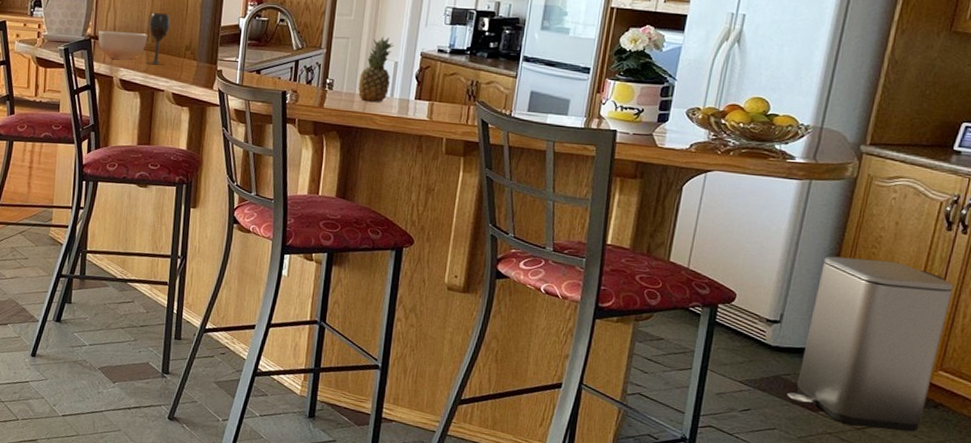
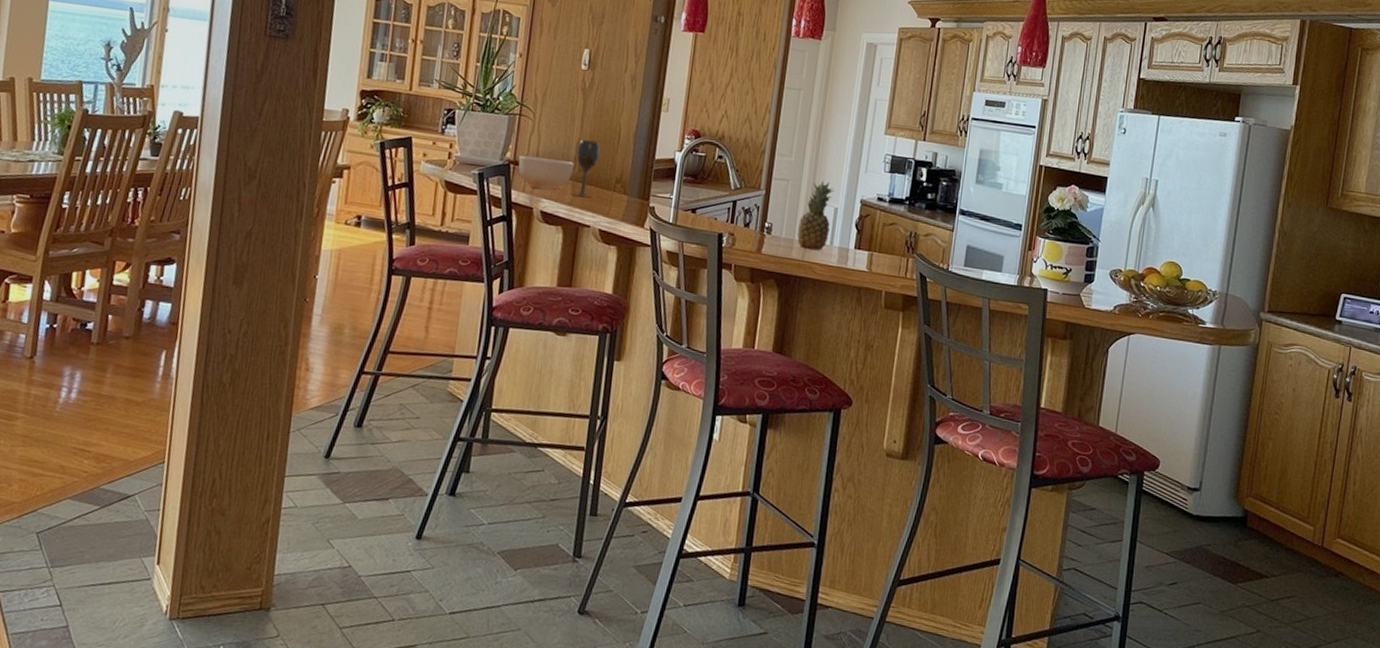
pedal bin: present [787,256,954,432] -> none [1209,422,1344,602]

